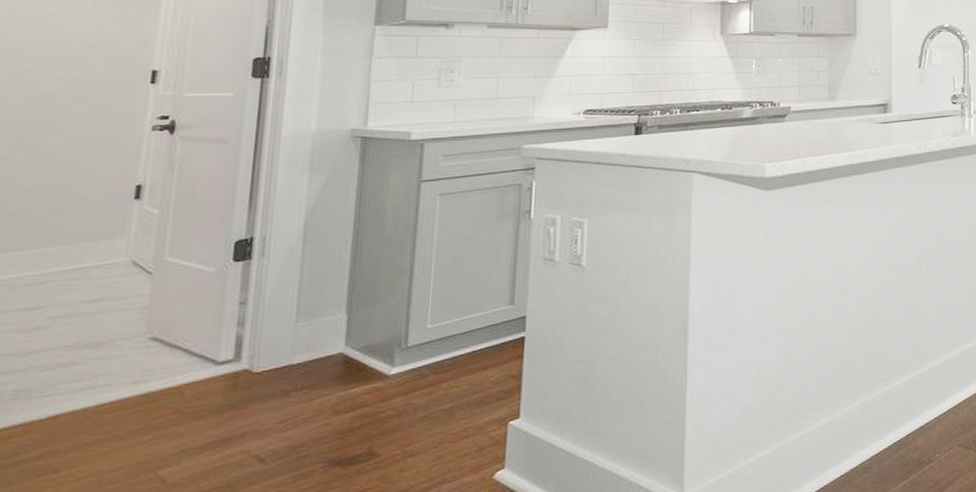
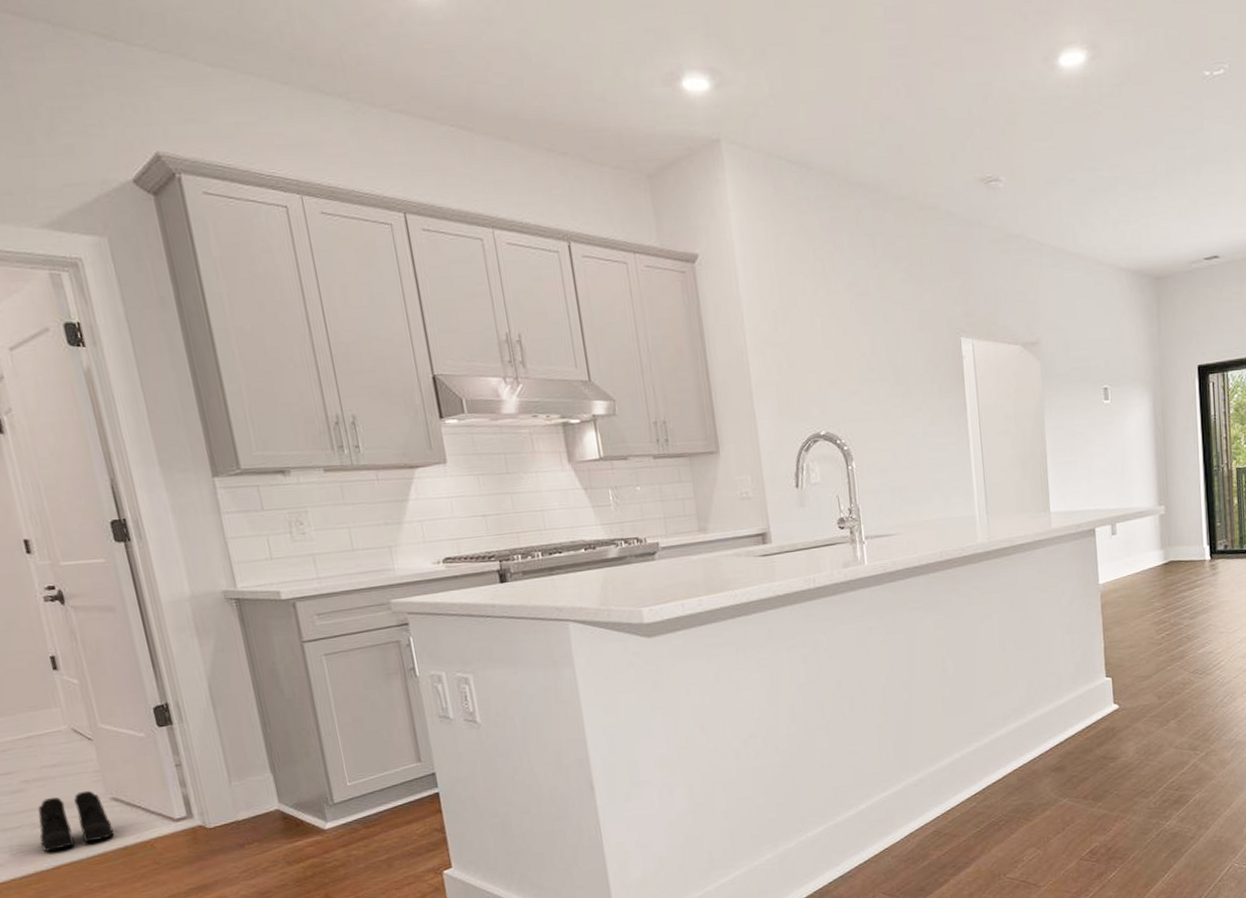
boots: none [43,328,141,398] -> present [38,790,115,852]

